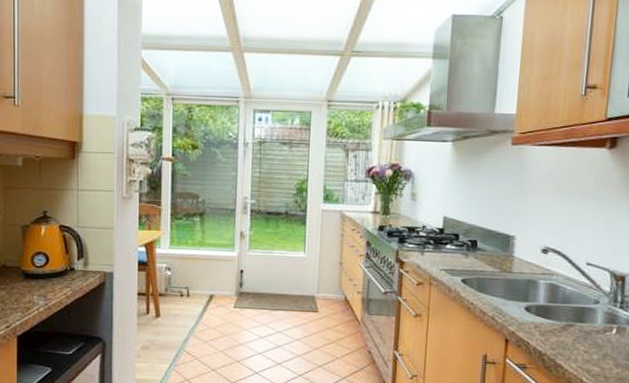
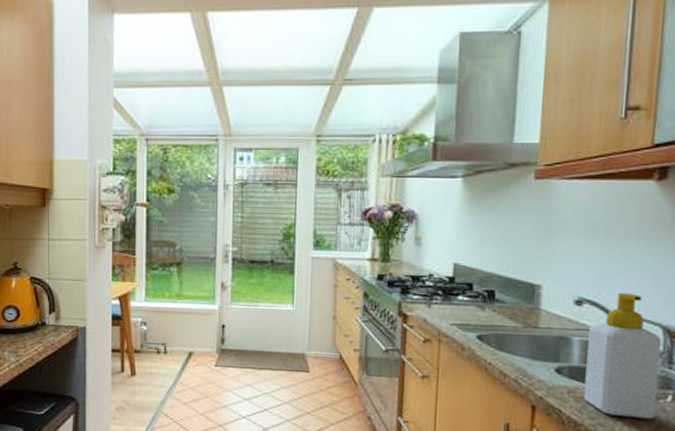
soap bottle: none [547,242,609,349] -> present [583,292,661,420]

